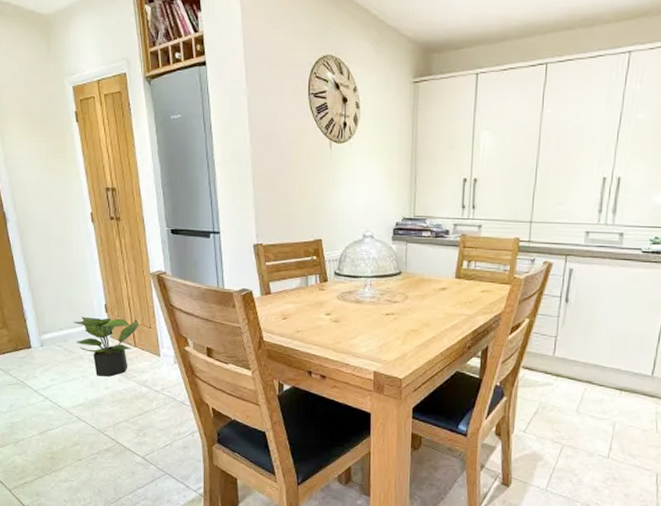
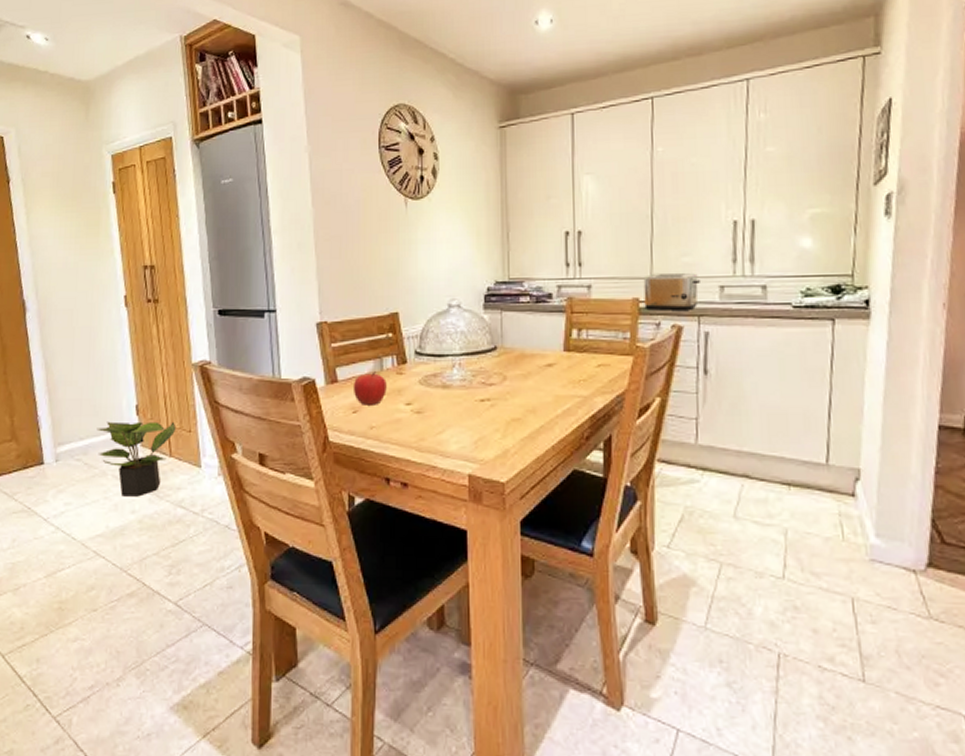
fruit: none [283,287,311,314] -> present [352,371,387,405]
toaster: none [523,217,570,251] -> present [643,272,700,312]

